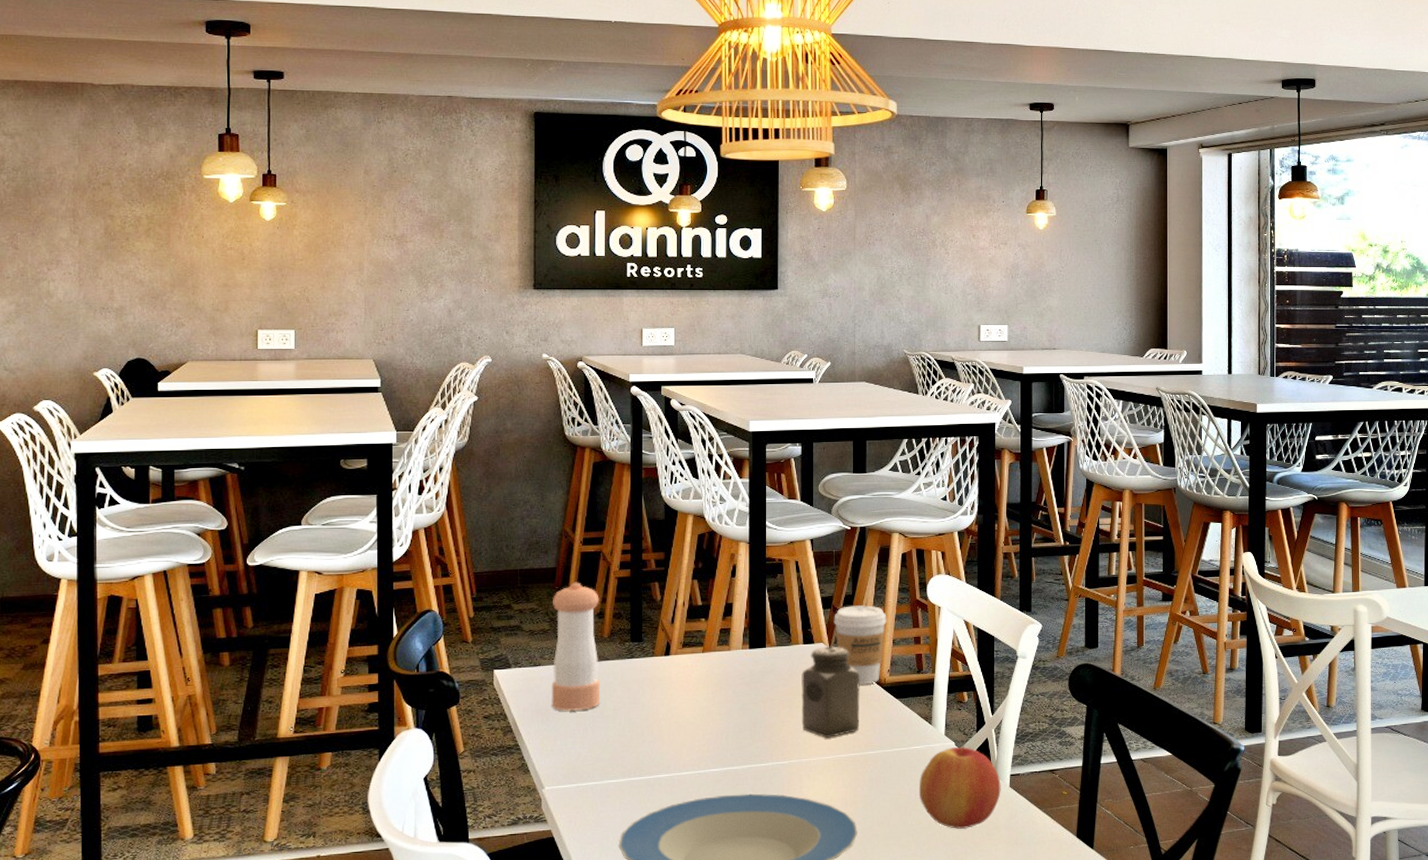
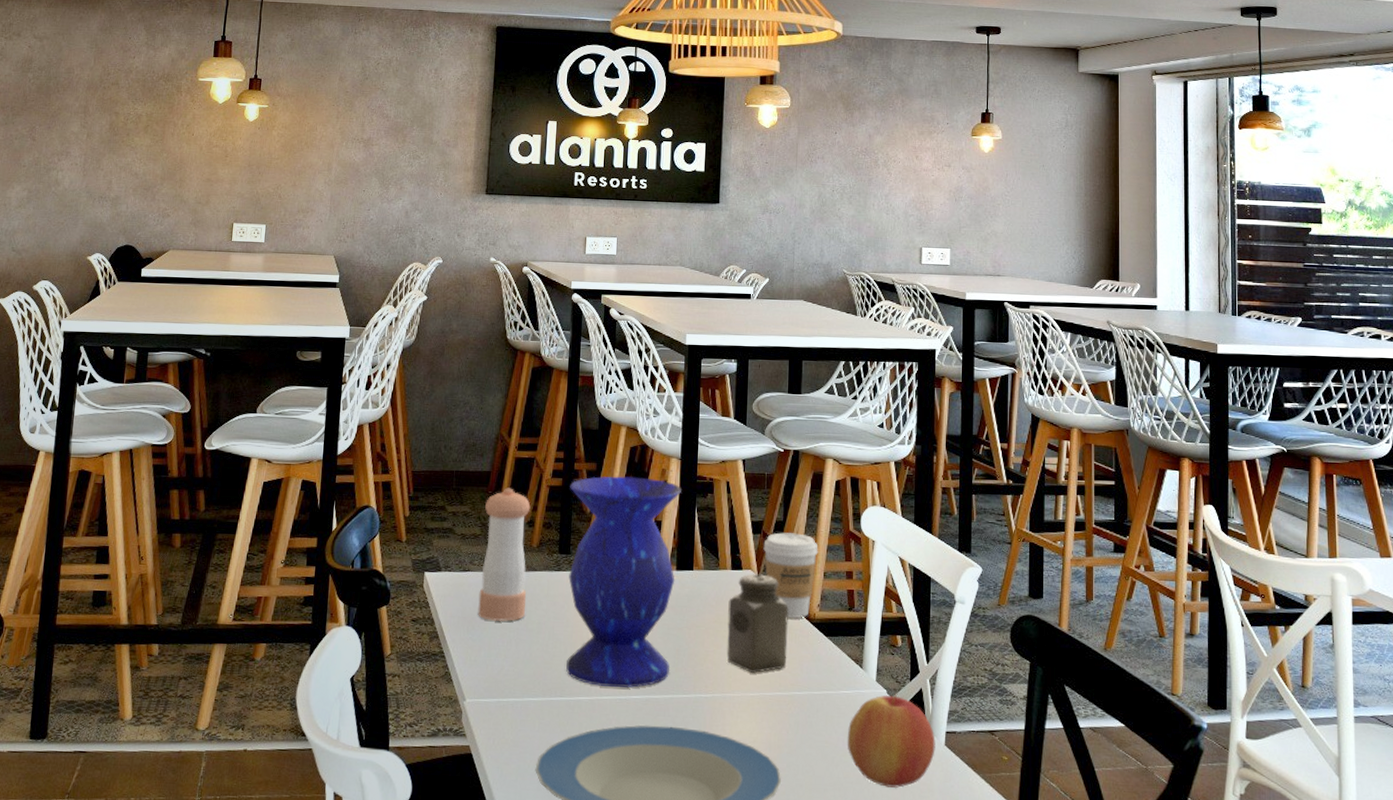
vase: none [639,563,751,764] -> present [566,476,681,689]

